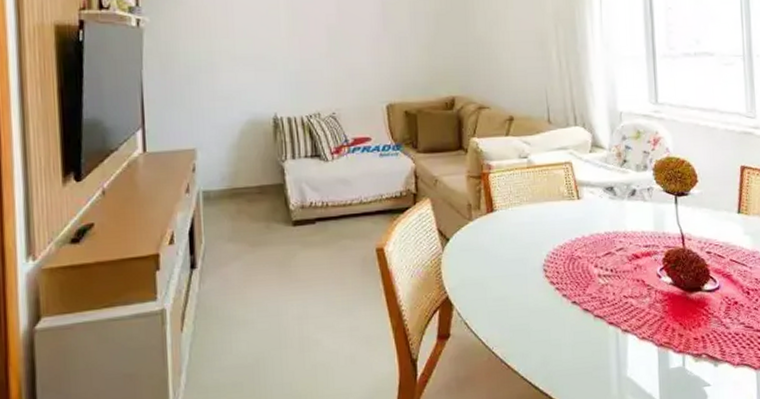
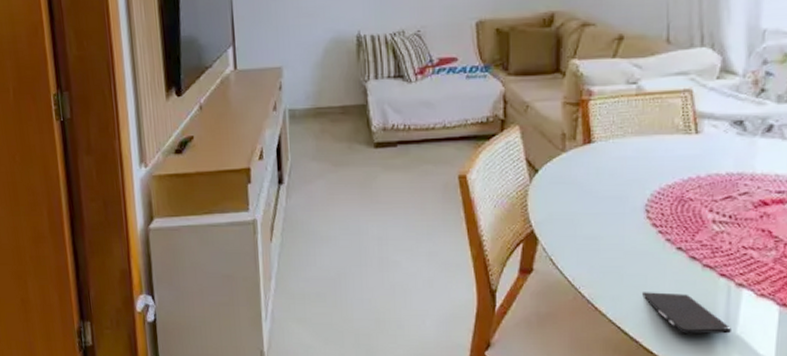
smartphone: none [547,344,624,382] -> present [642,292,732,335]

